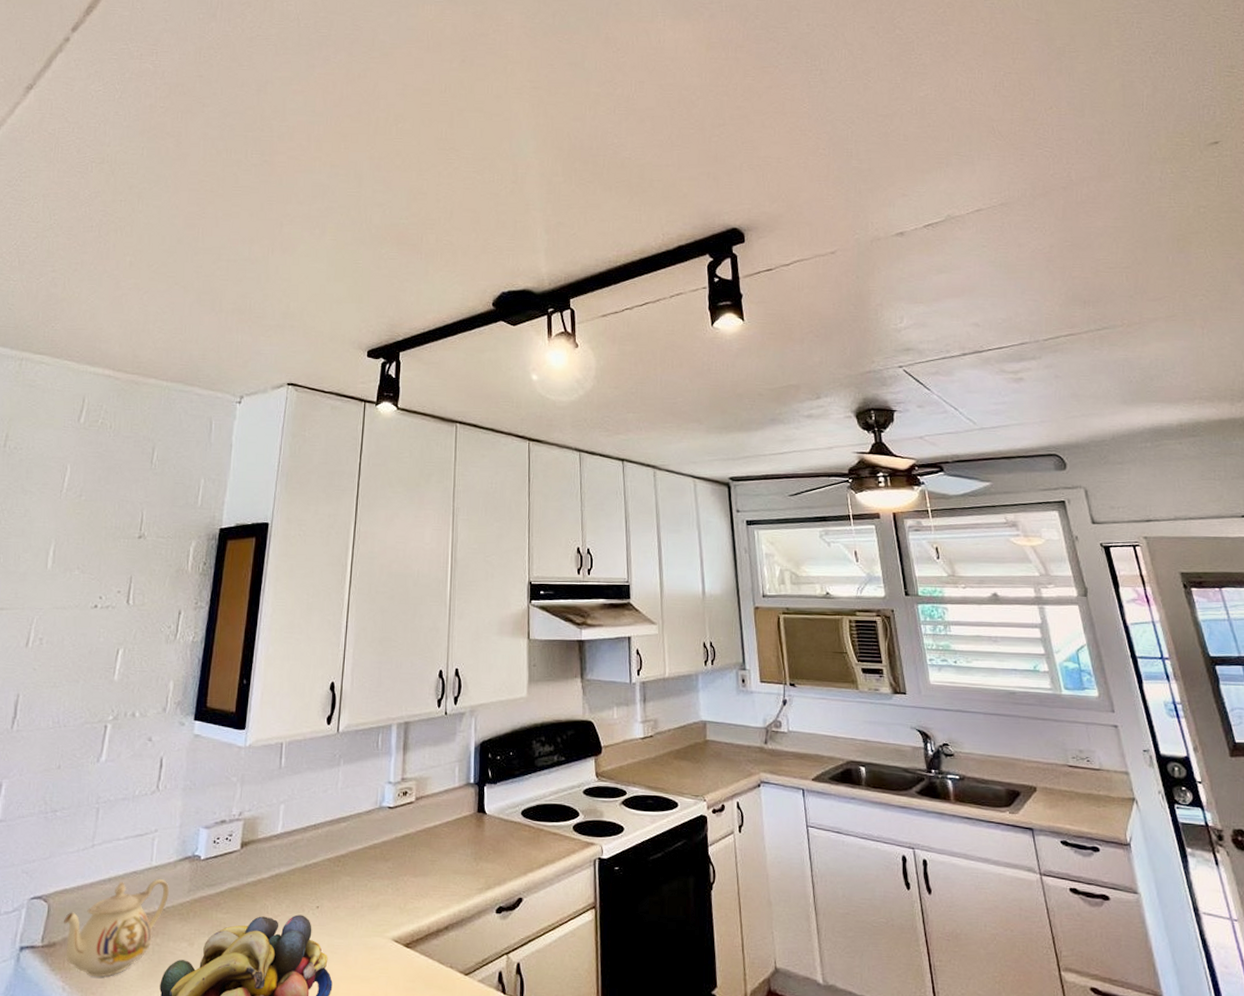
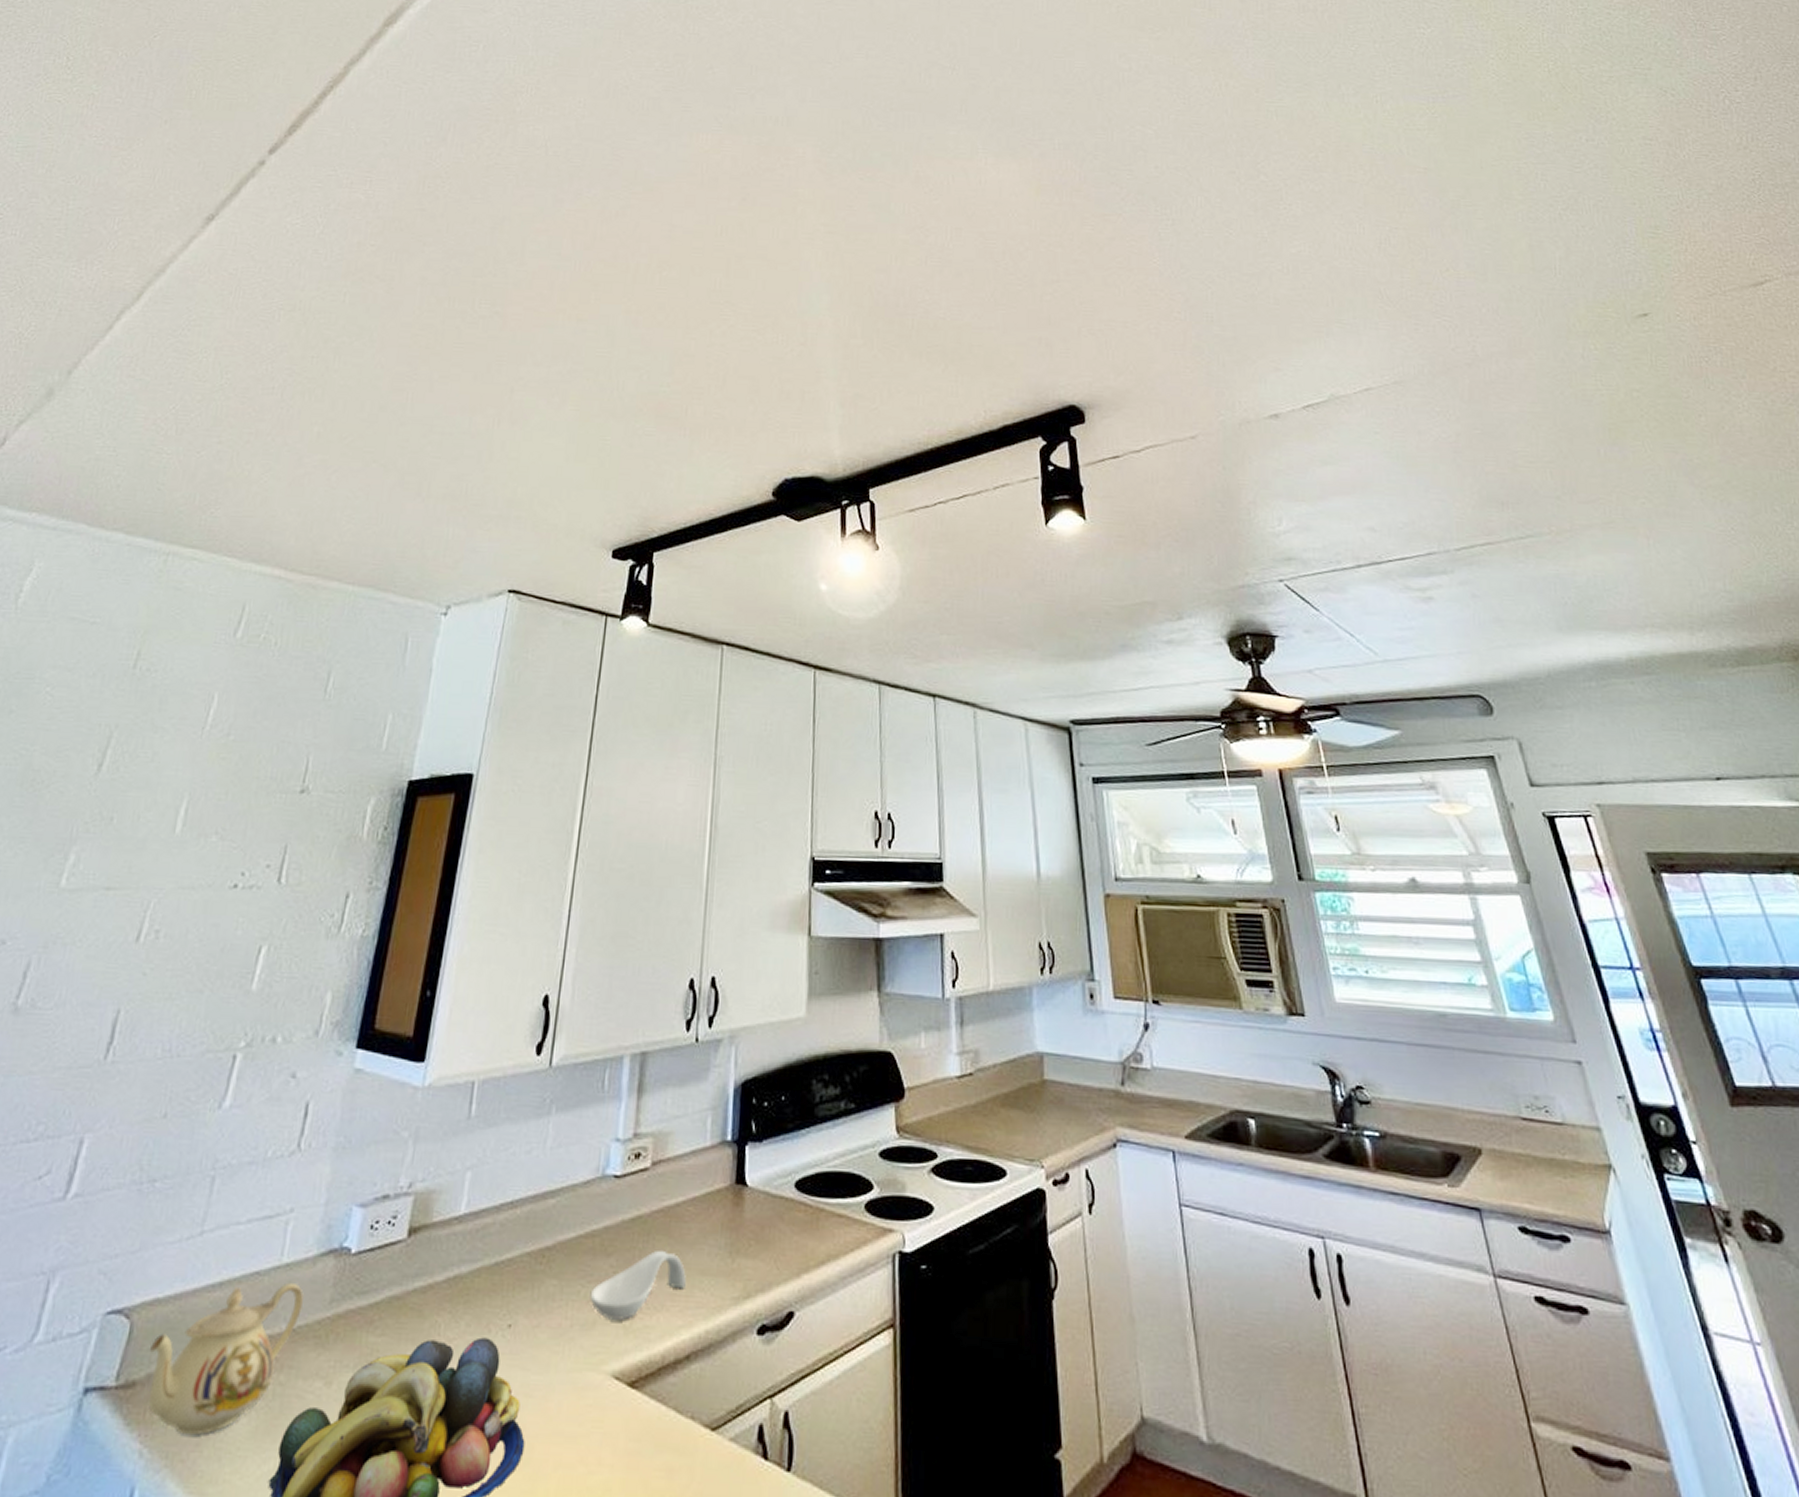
spoon rest: none [374,858,443,905] -> present [590,1251,686,1322]

